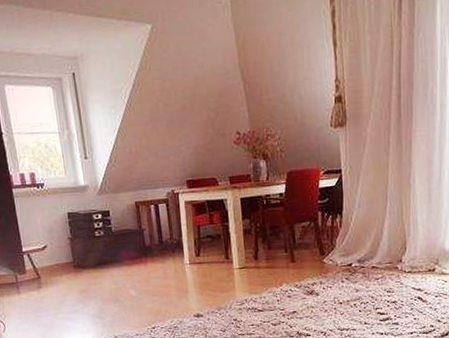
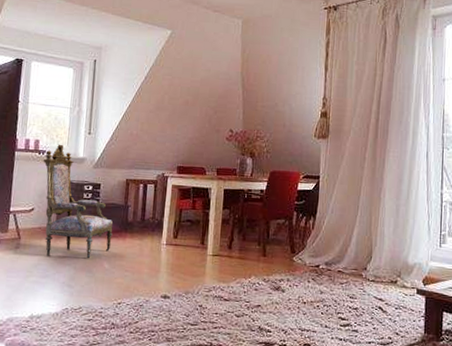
armchair: none [43,174,134,292] -> present [42,144,114,259]

